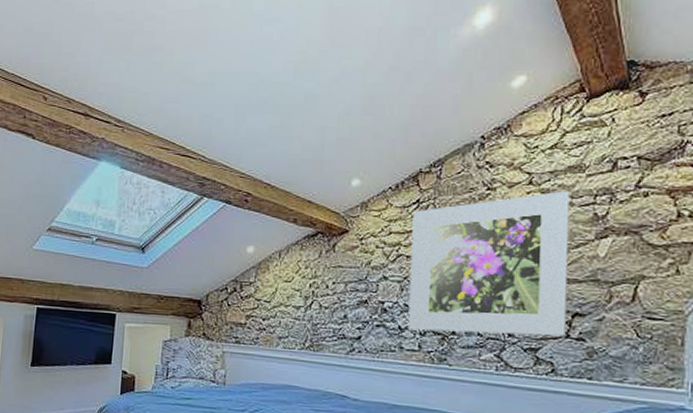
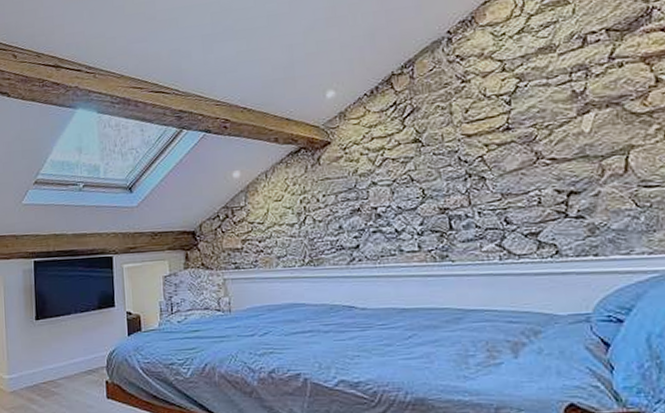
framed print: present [408,191,570,336] -> none [391,72,564,232]

